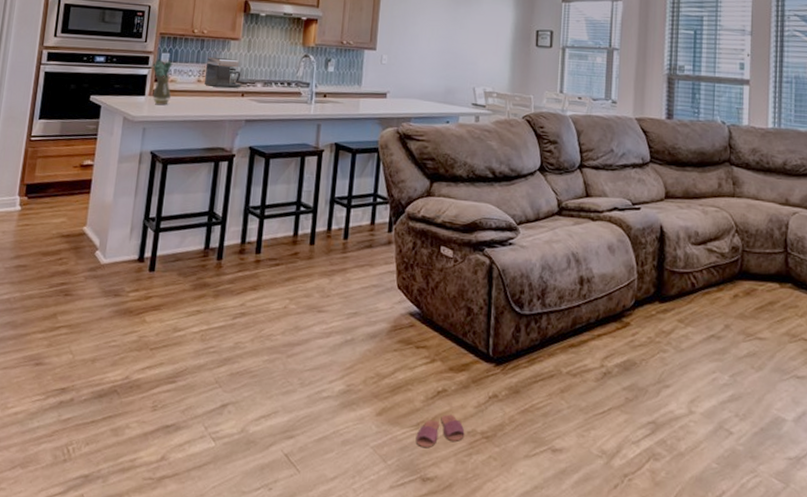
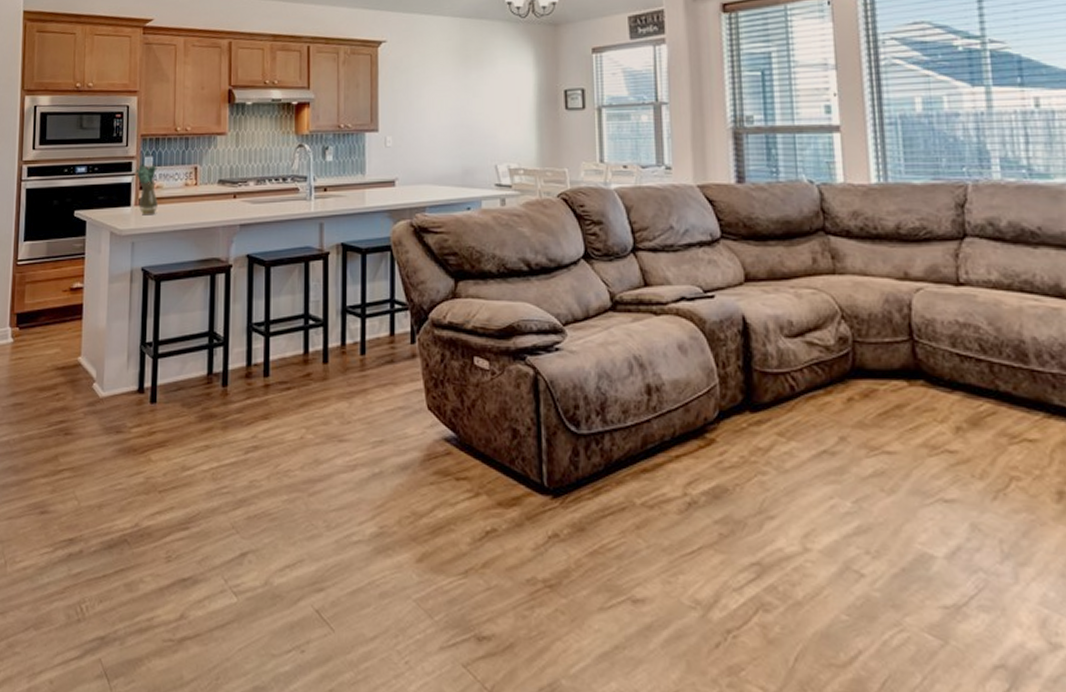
coffee maker: present [205,56,241,88] -> none [193,155,232,191]
slippers: present [415,414,465,448] -> none [465,559,523,601]

